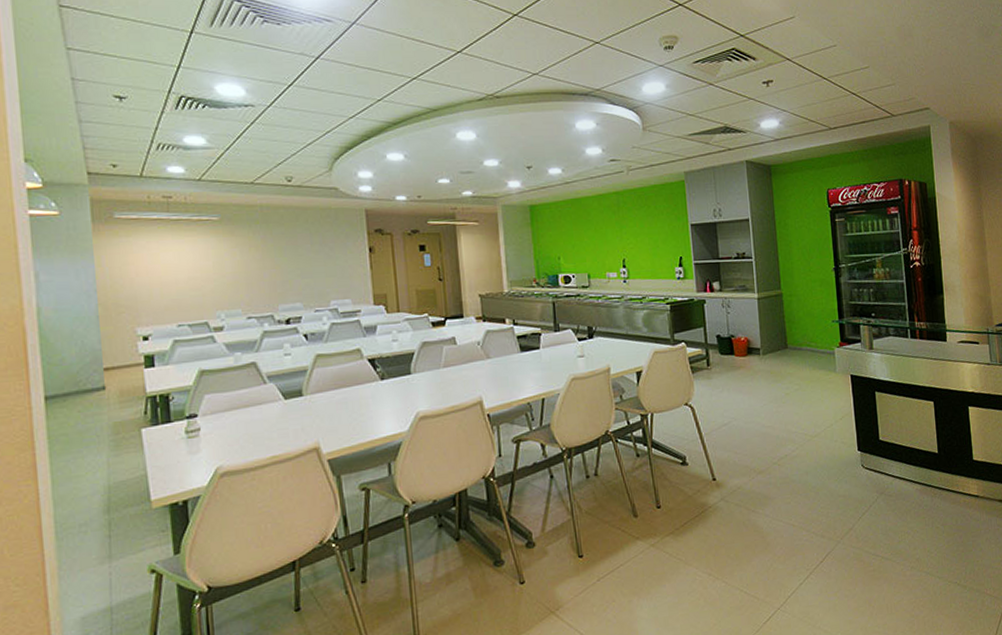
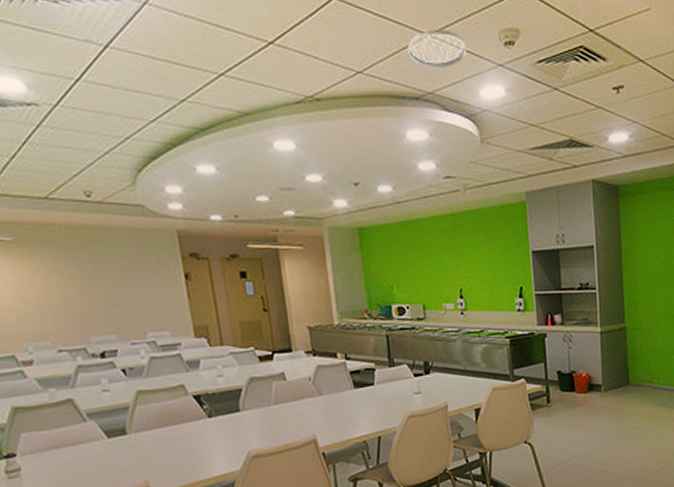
ceiling vent: none [578,38,630,70] -> present [407,30,466,69]

